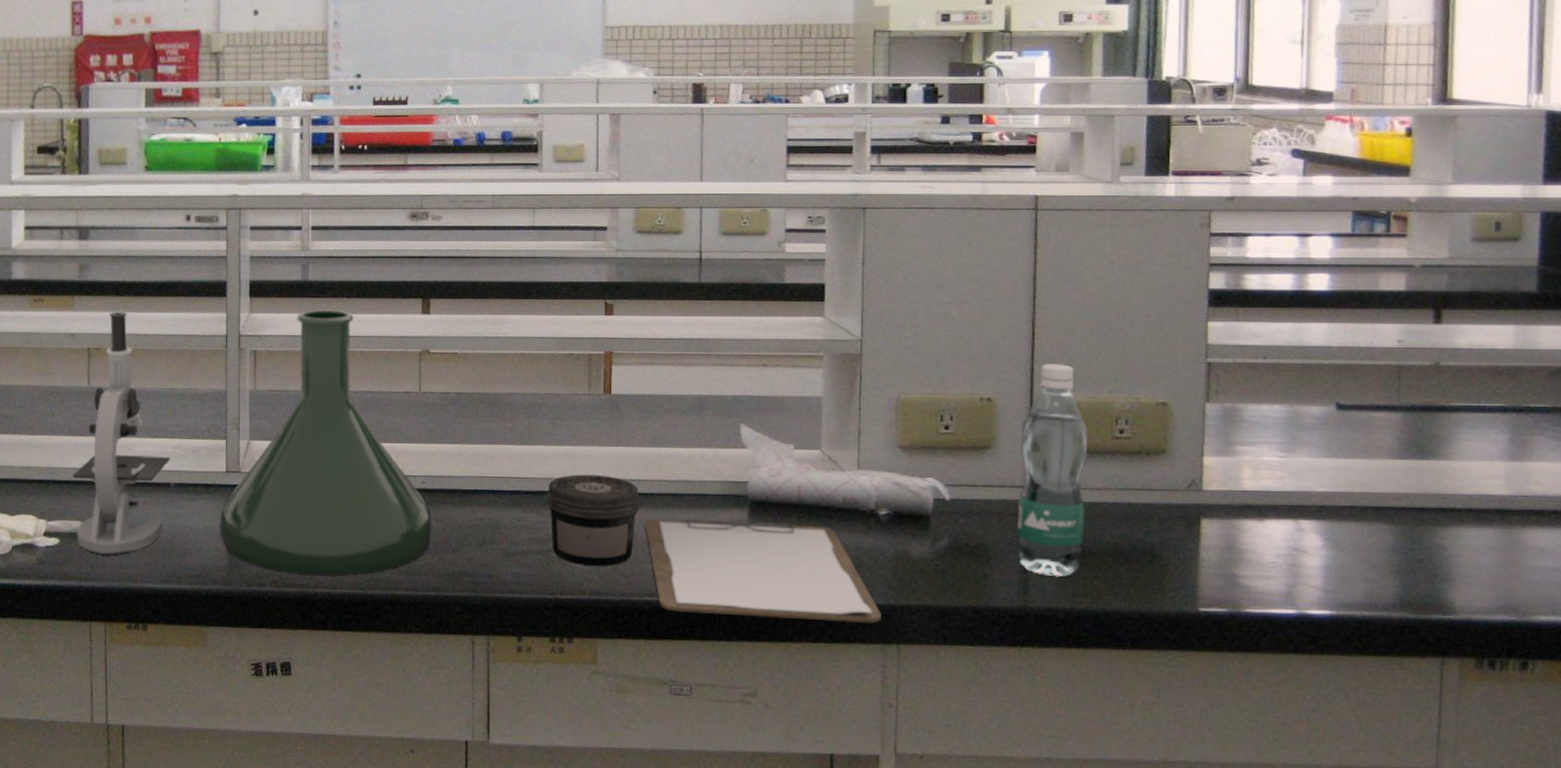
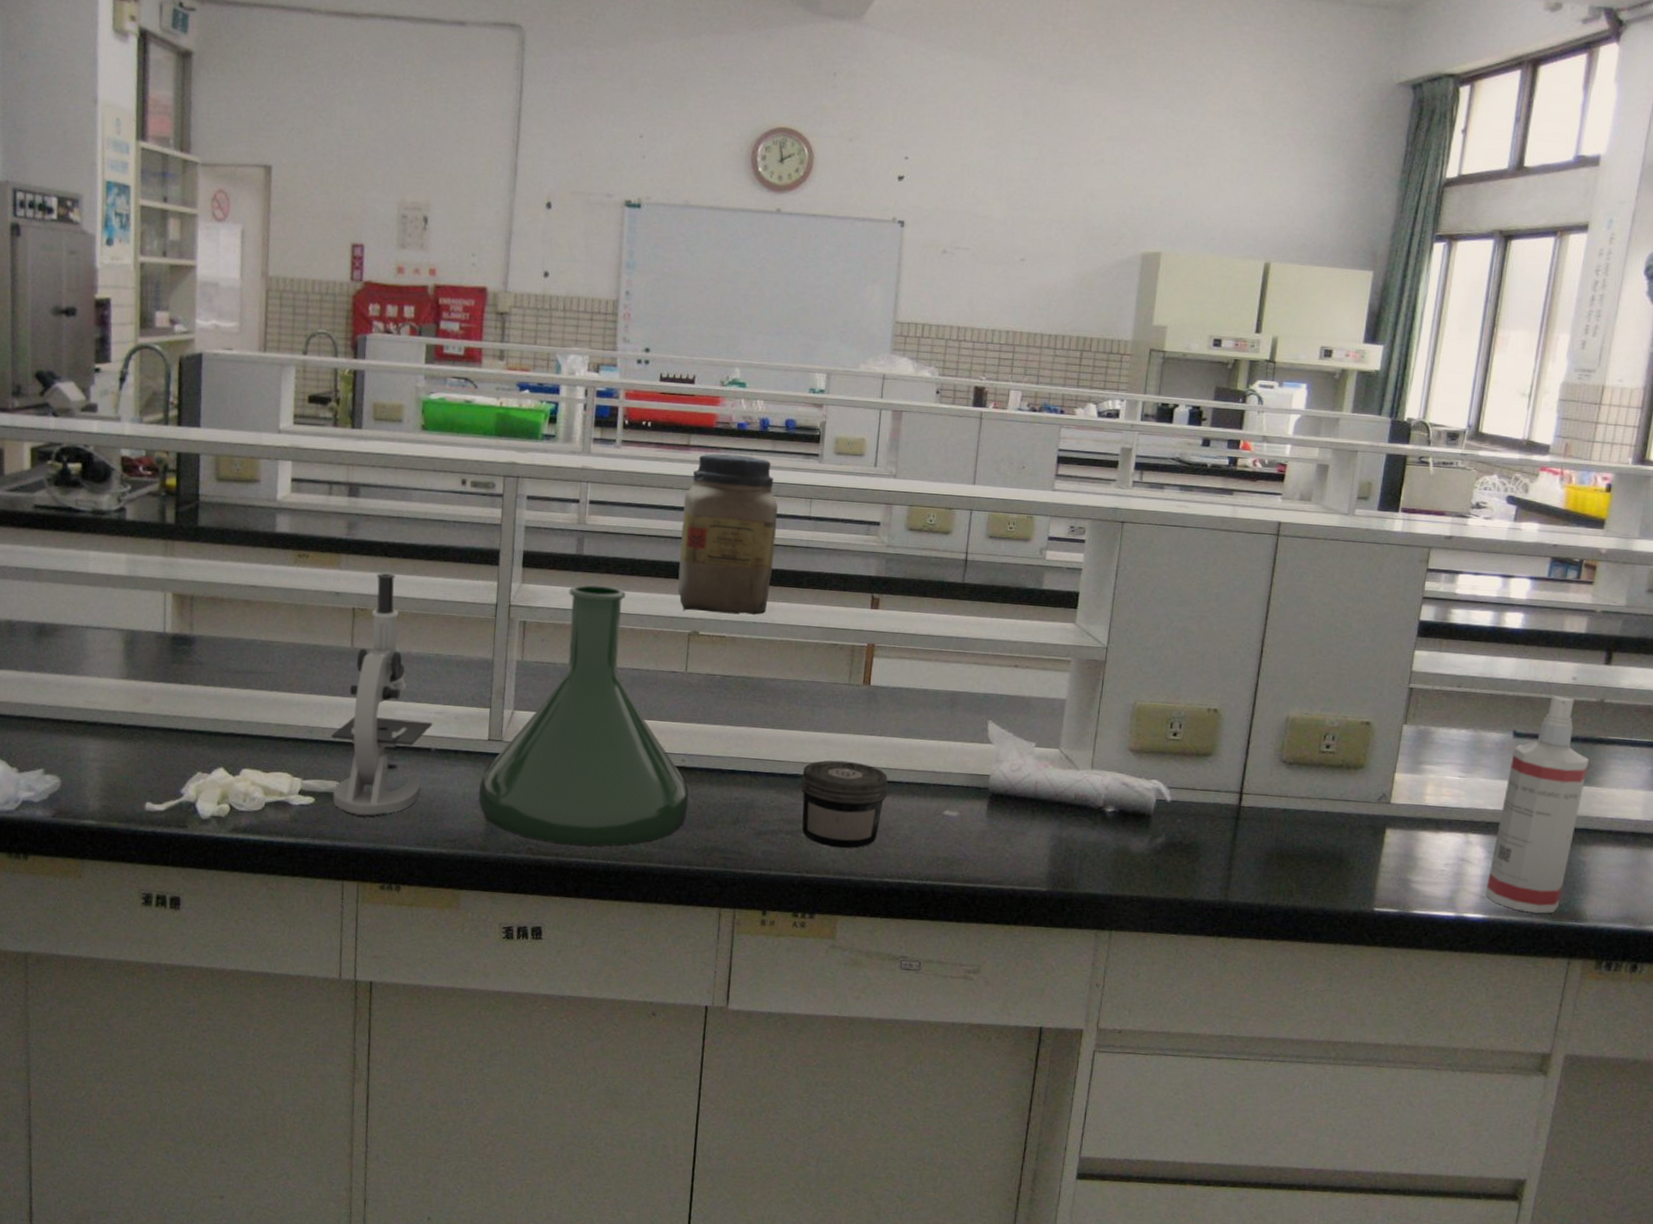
jar: none [405,170,500,330] -> present [677,454,778,615]
clipboard: present [645,518,881,624] -> none [891,805,1098,911]
bottle: present [1016,364,1089,576] -> none [1224,680,1300,875]
spray bottle: none [1328,361,1432,607] -> present [1485,695,1589,914]

